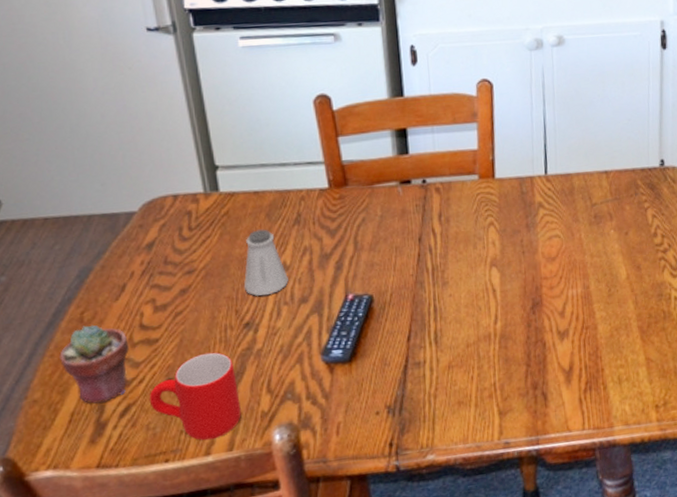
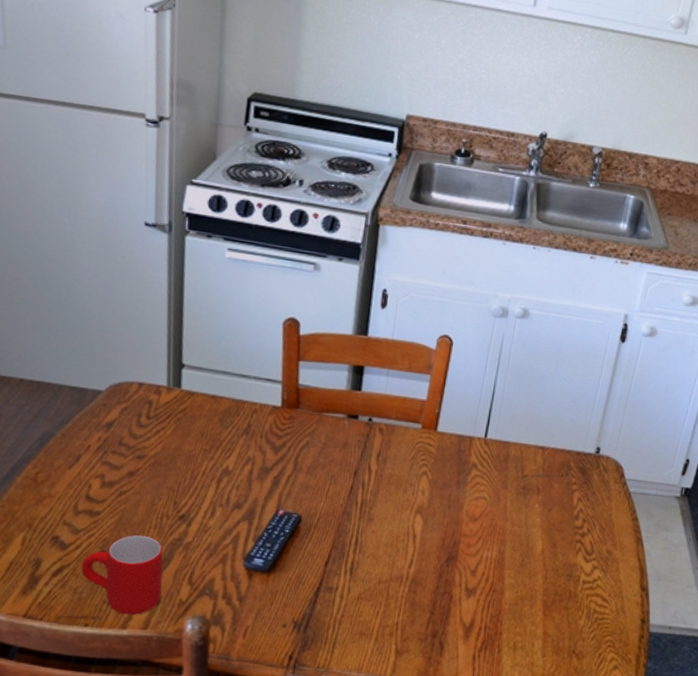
potted succulent: present [59,324,129,404] -> none [9,485,73,559]
saltshaker: present [243,229,289,297] -> none [186,431,228,495]

